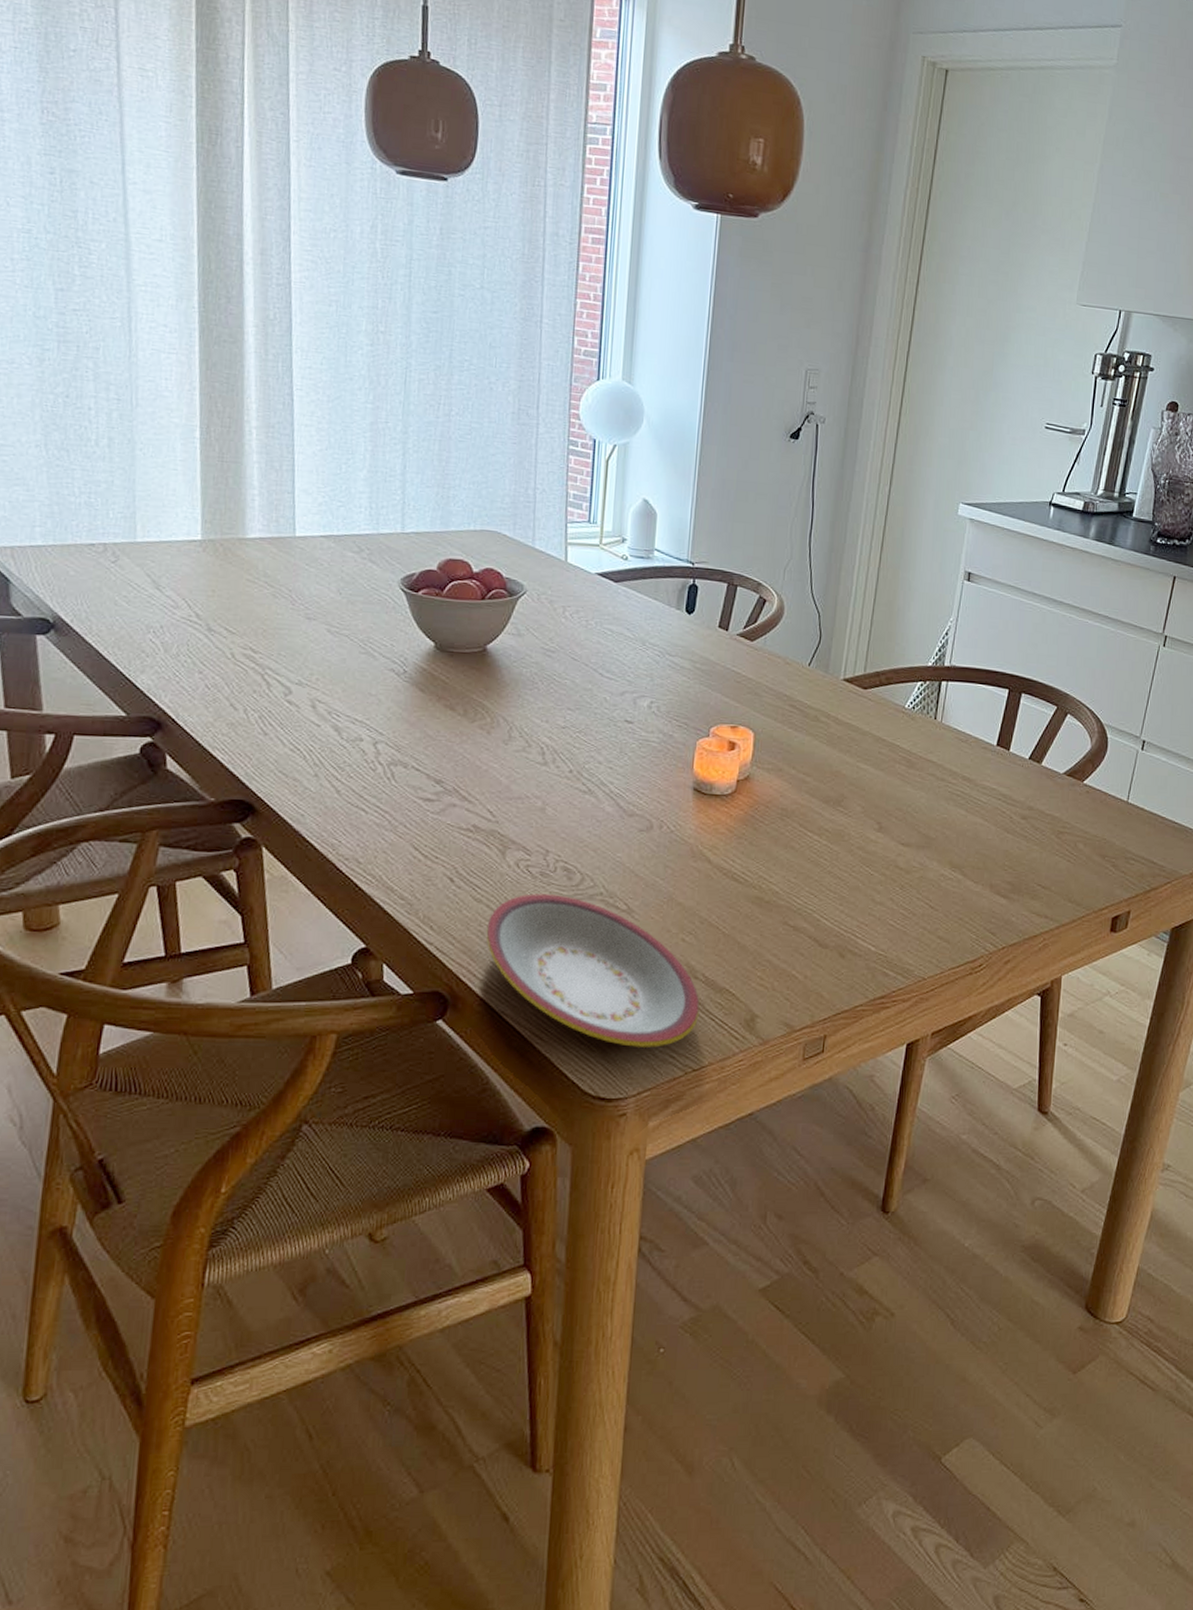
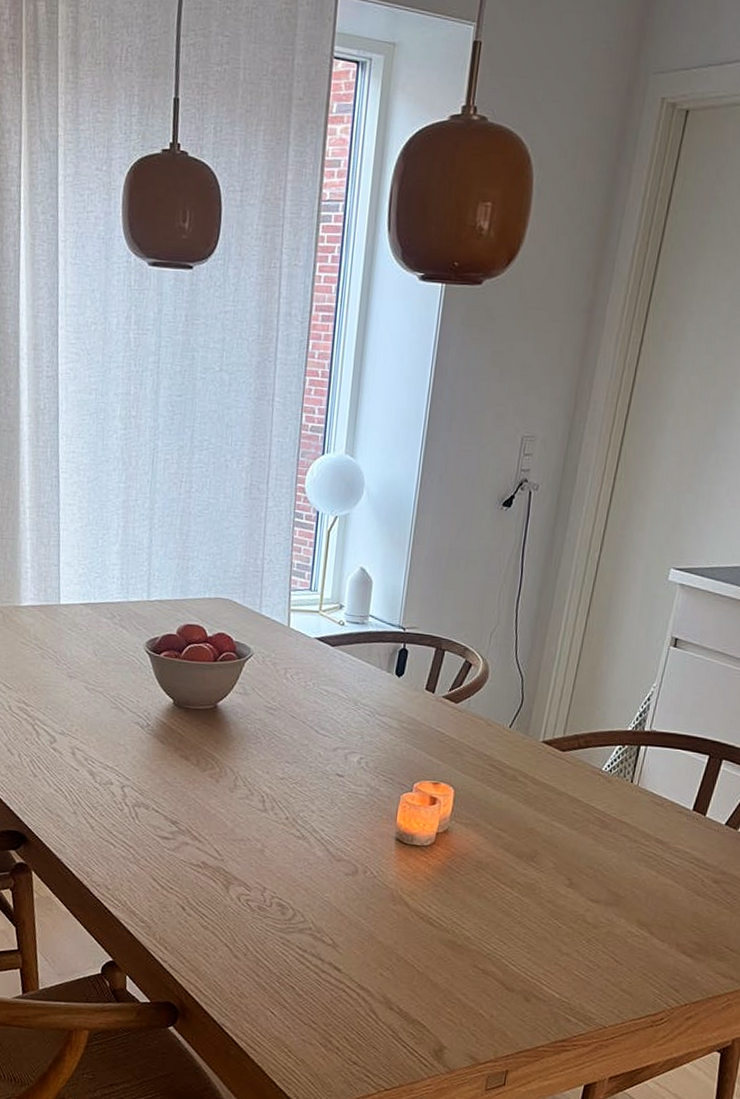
plate: present [486,893,700,1047] -> none [210,924,394,1067]

